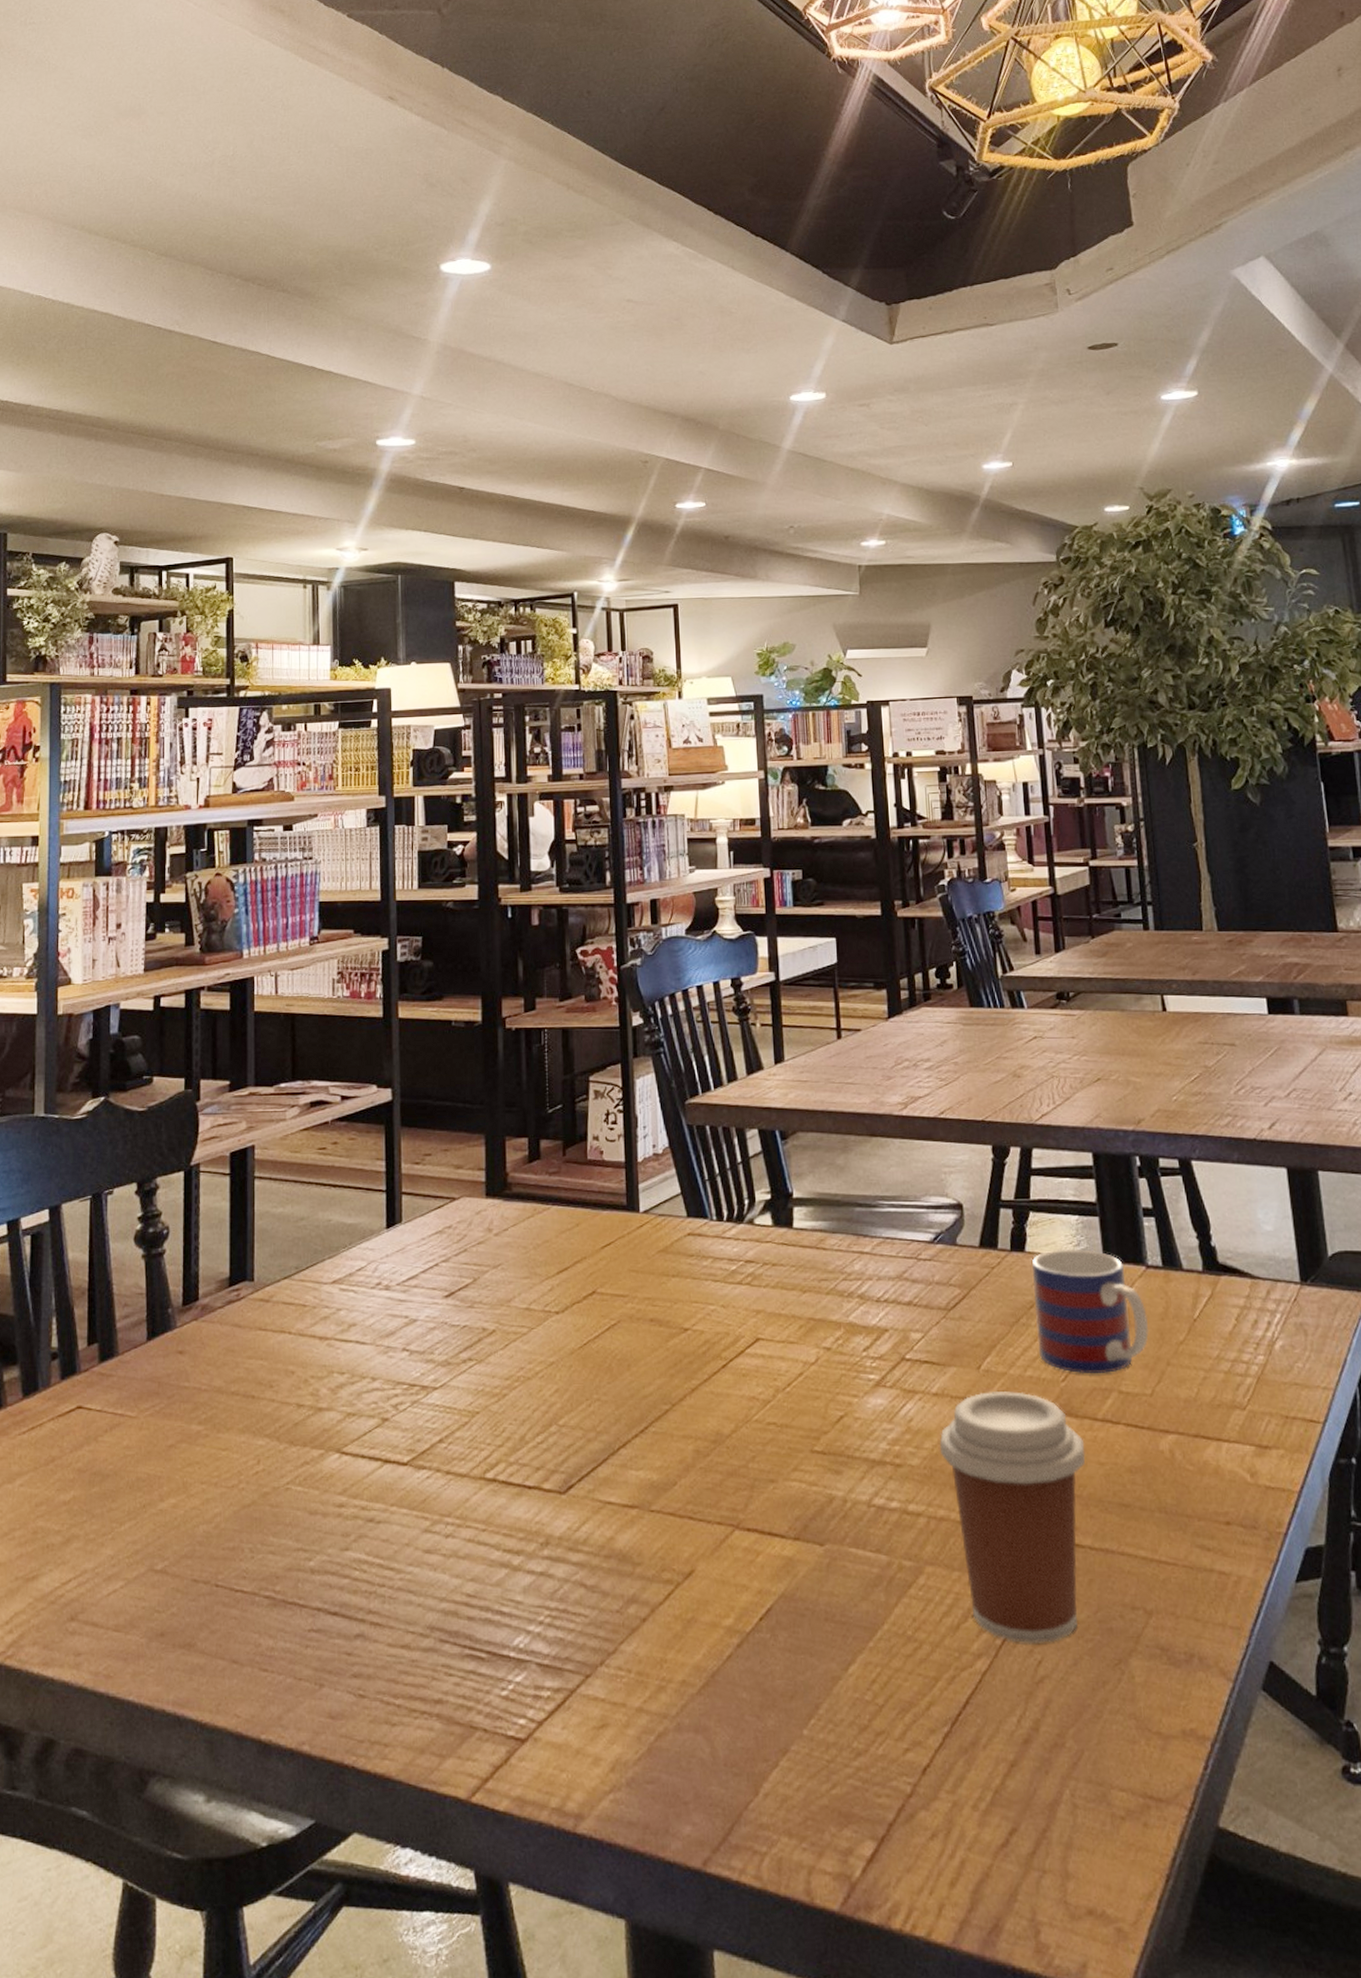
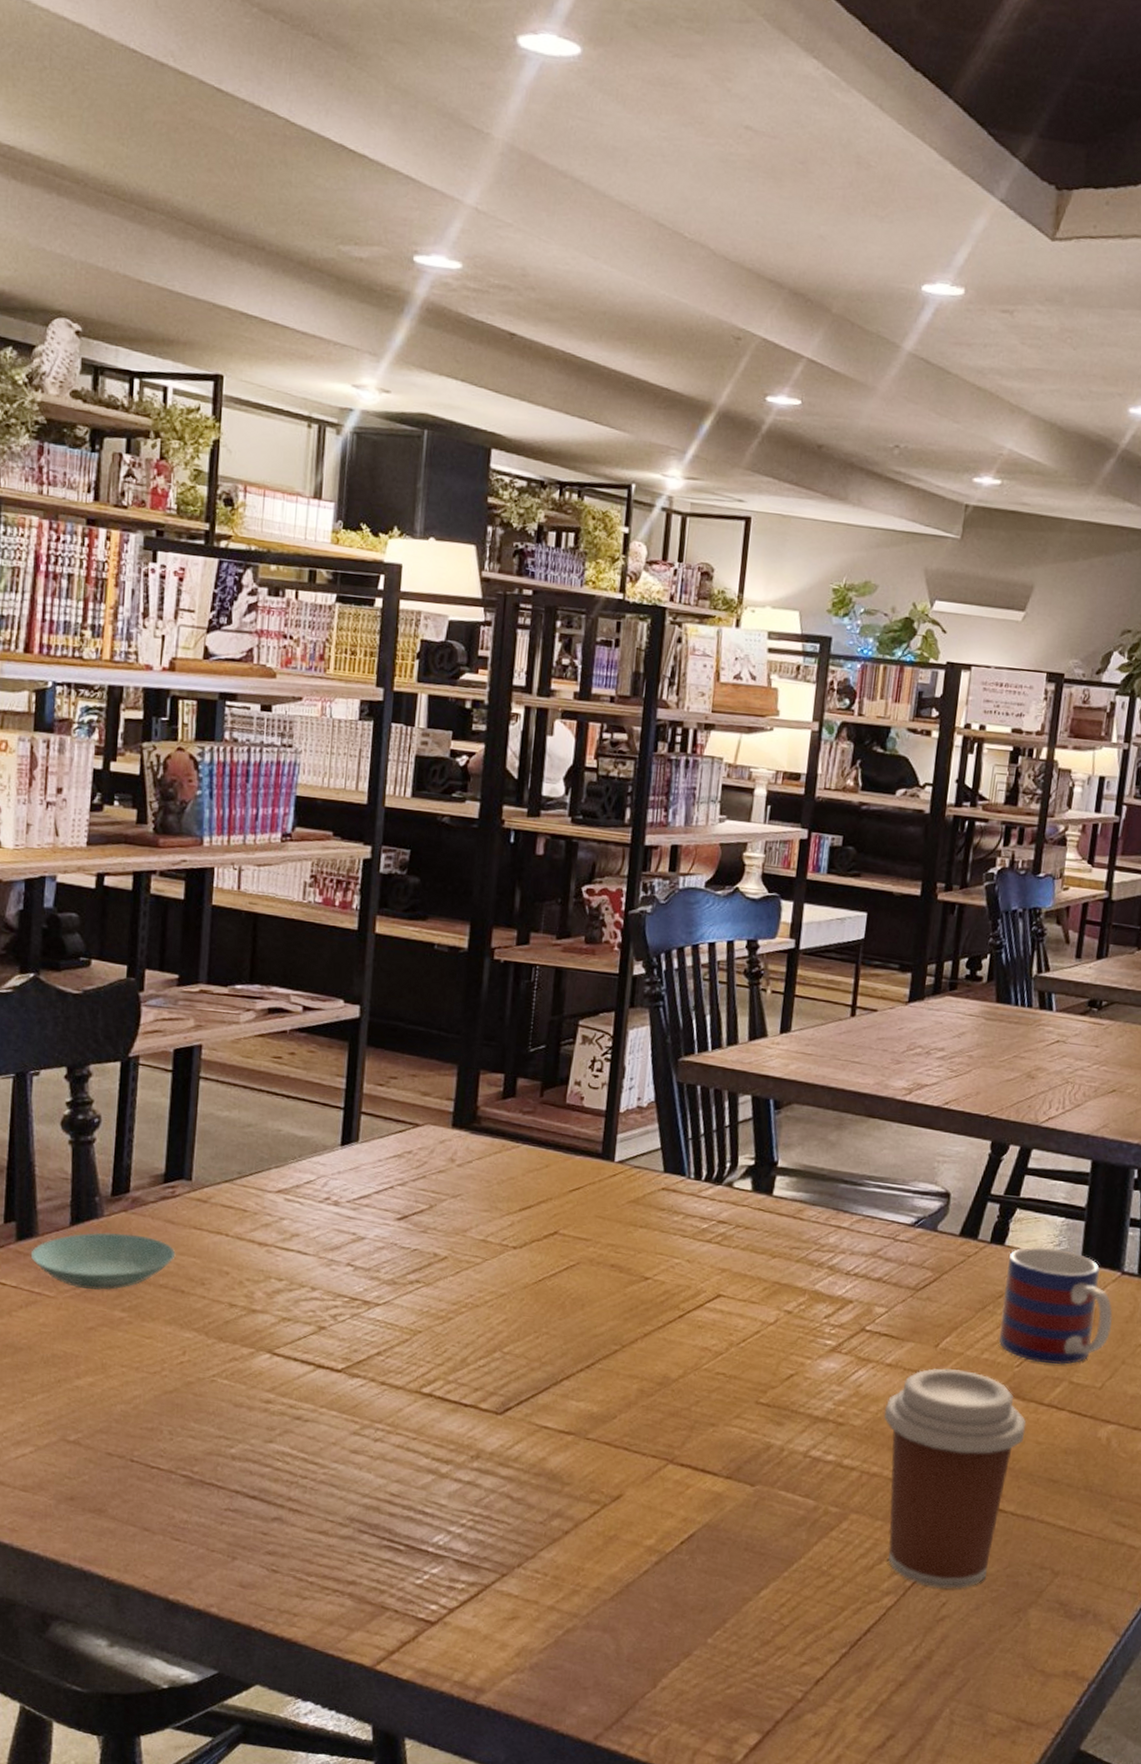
saucer: none [112,1343,244,1406] -> present [30,1232,176,1291]

